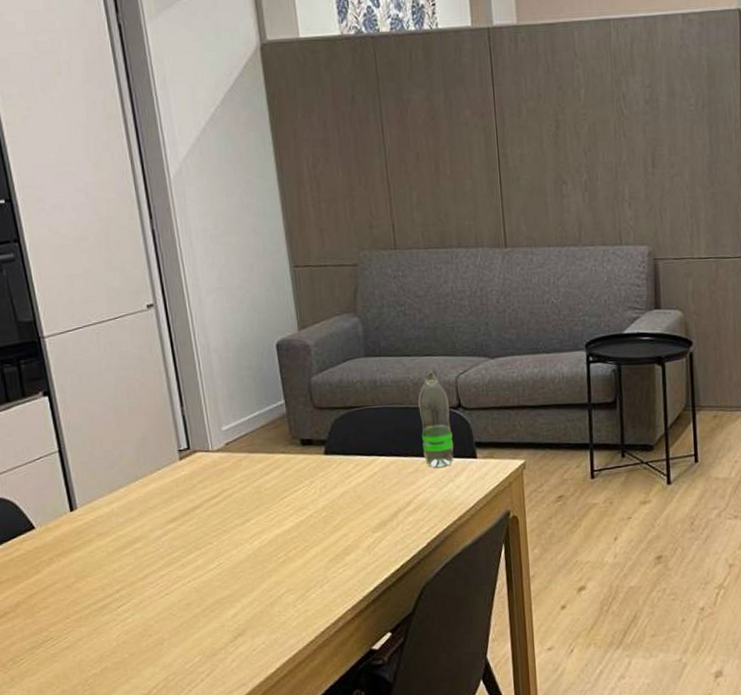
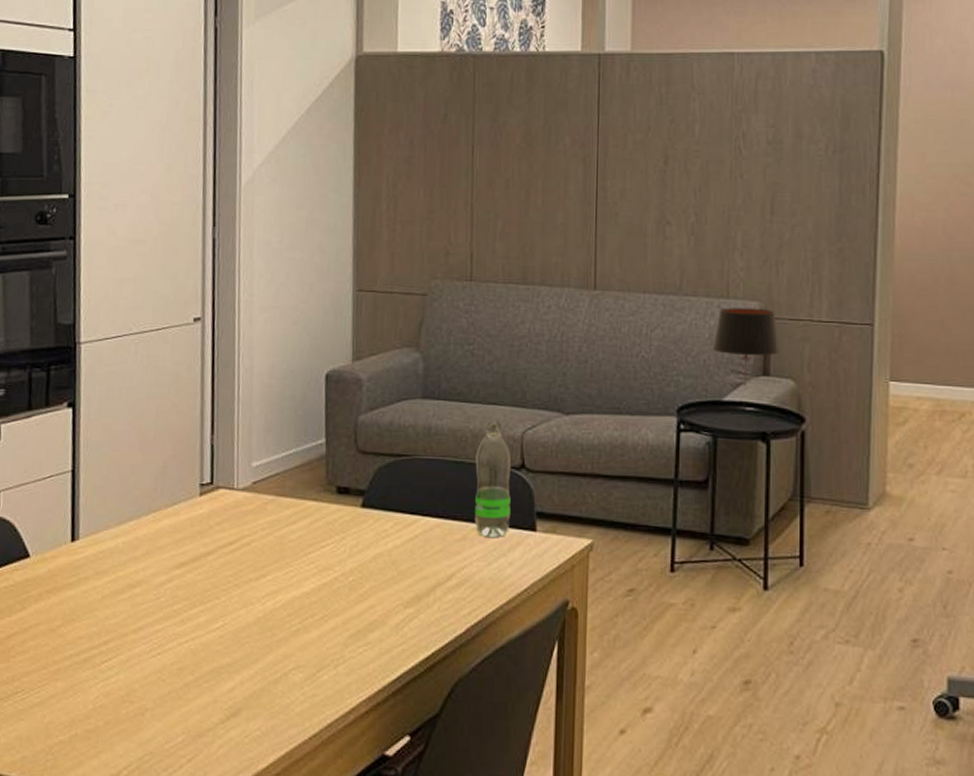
table lamp: none [611,251,668,340] -> present [712,307,780,410]

